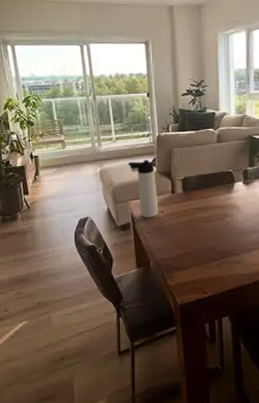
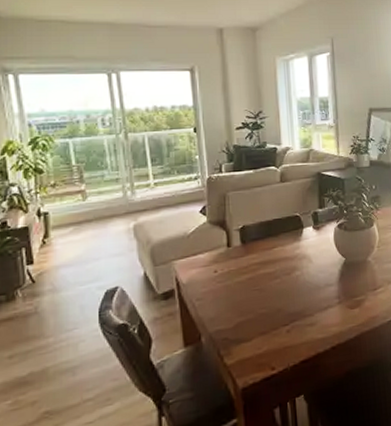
thermos bottle: present [128,160,159,218] -> none [170,208,211,281]

